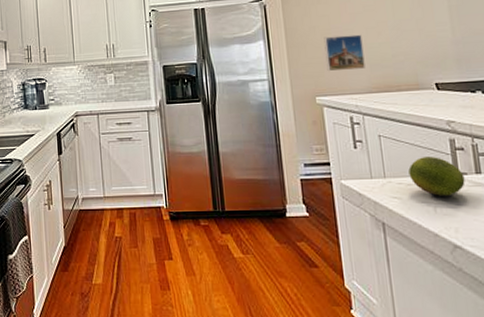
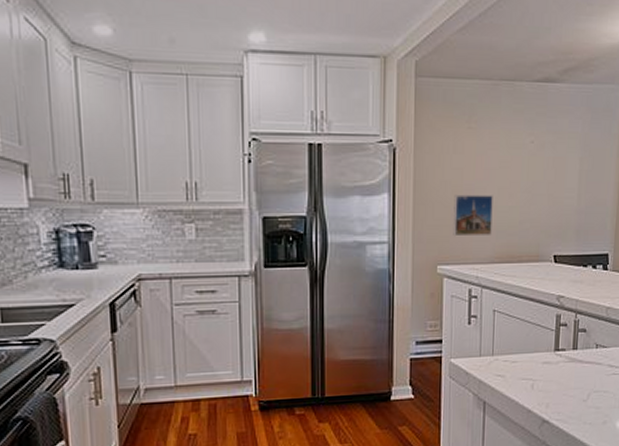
fruit: present [408,157,465,196] -> none [515,333,563,373]

